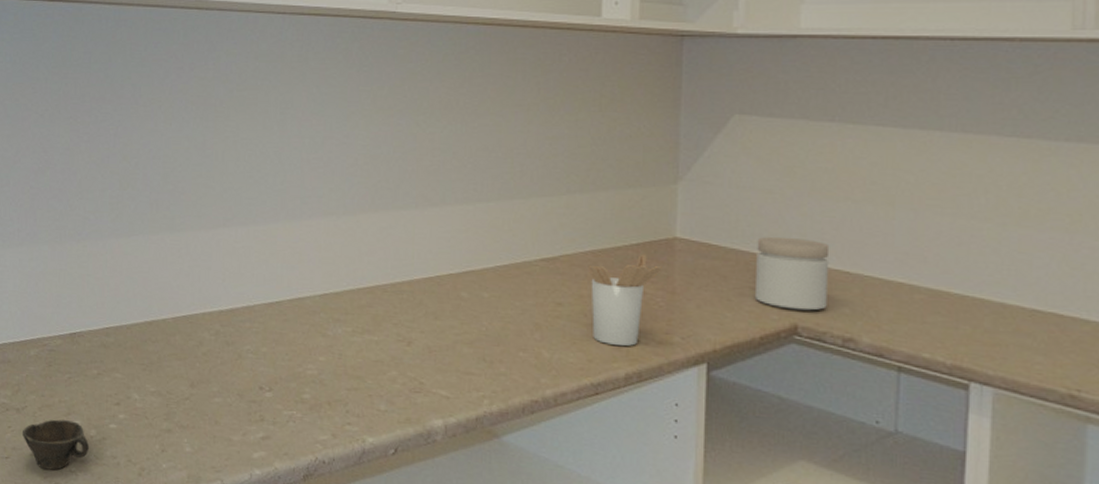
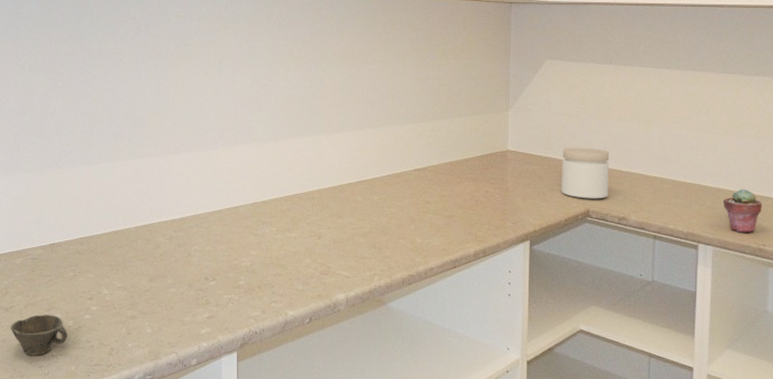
utensil holder: present [588,253,662,346] -> none [447,163,499,231]
potted succulent: none [1010,305,1076,371] -> present [722,188,762,233]

